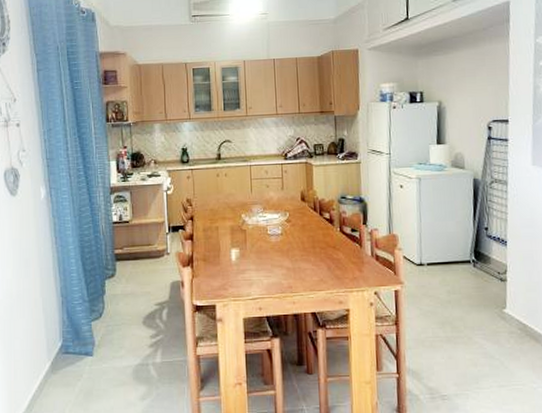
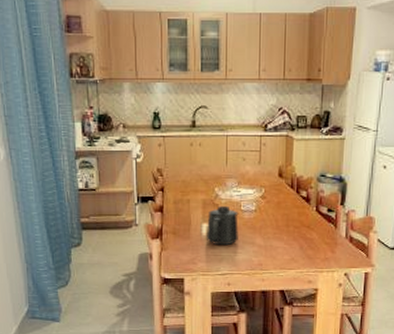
mug: none [235,230,267,270] -> present [206,205,239,246]

